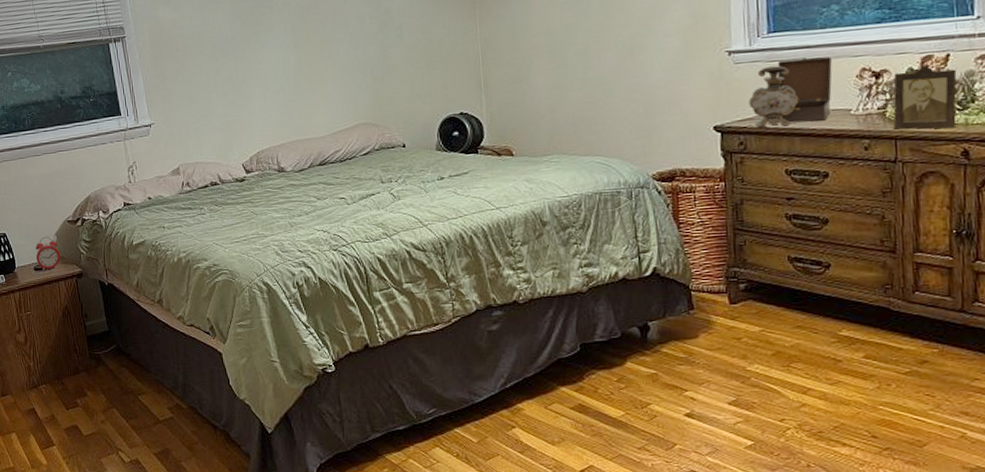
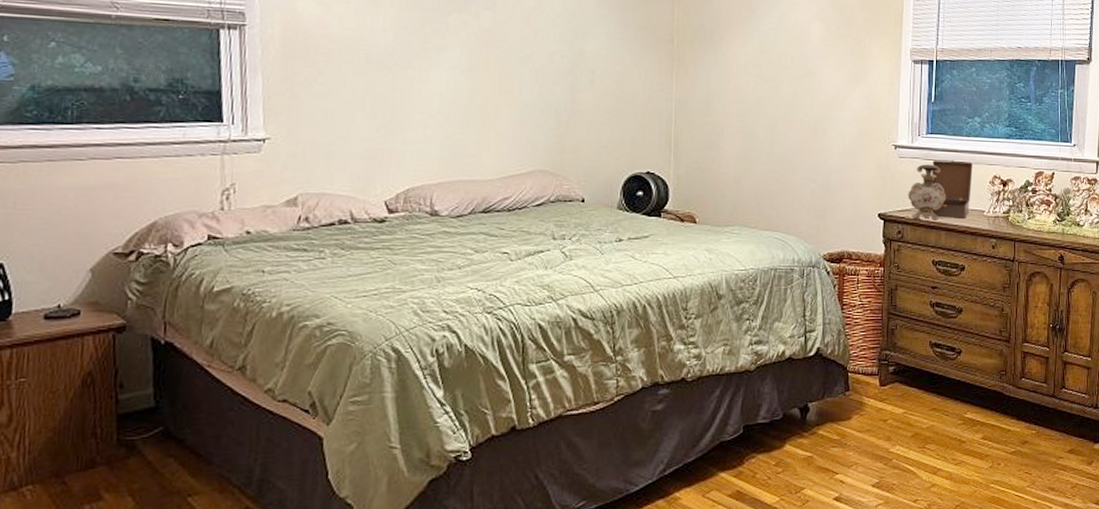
alarm clock: present [35,236,61,272] -> none [49,272,93,321]
photo frame: present [893,64,957,130] -> none [1014,179,1059,236]

